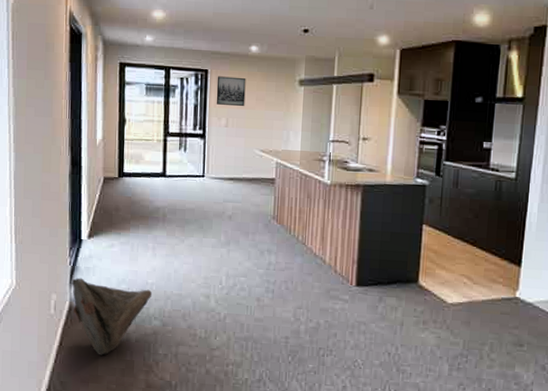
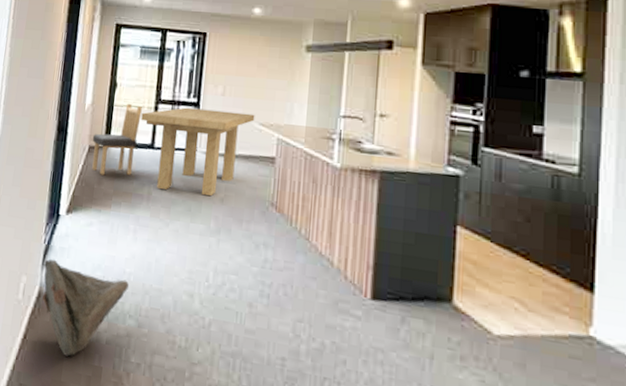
dining chair: none [106,138,152,203] -> present [92,104,142,176]
dining table: none [151,138,256,215] -> present [141,107,255,197]
wall art: present [216,76,246,107] -> none [213,39,247,74]

